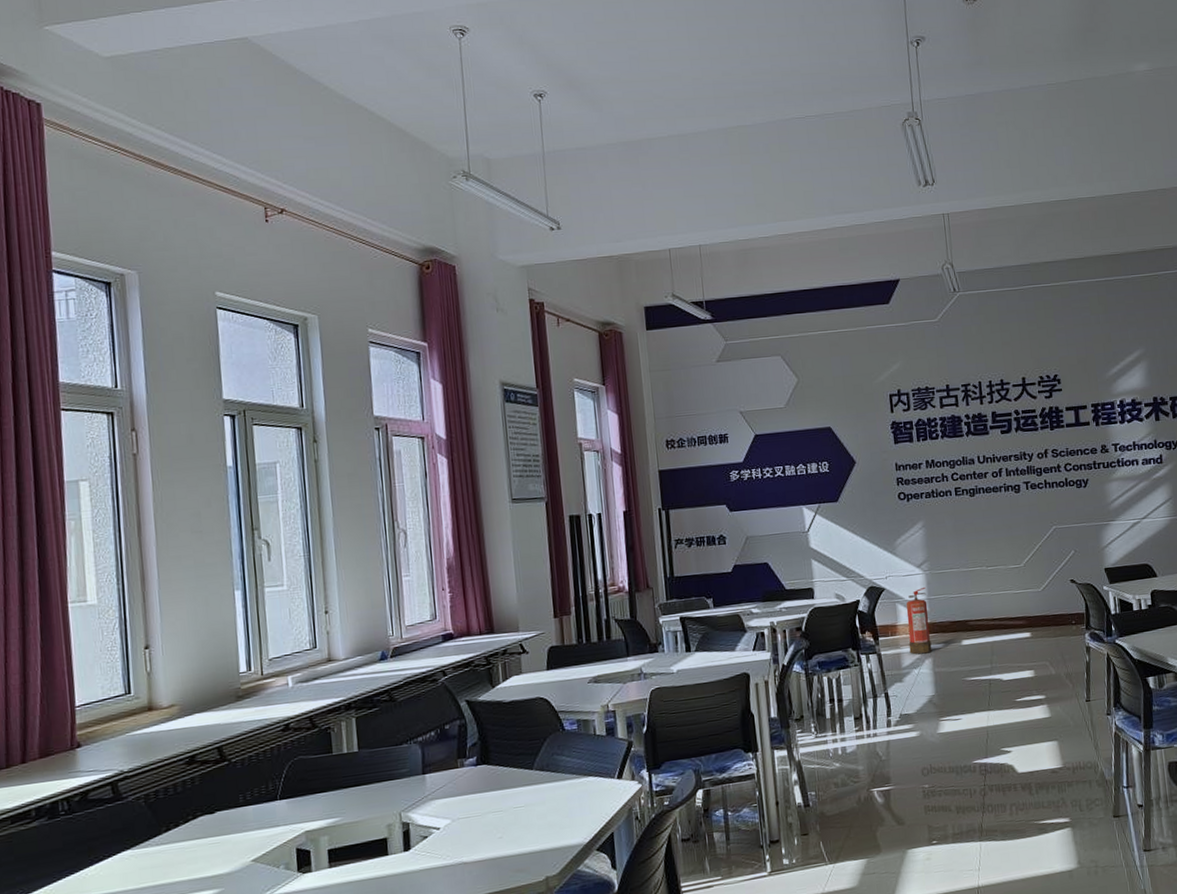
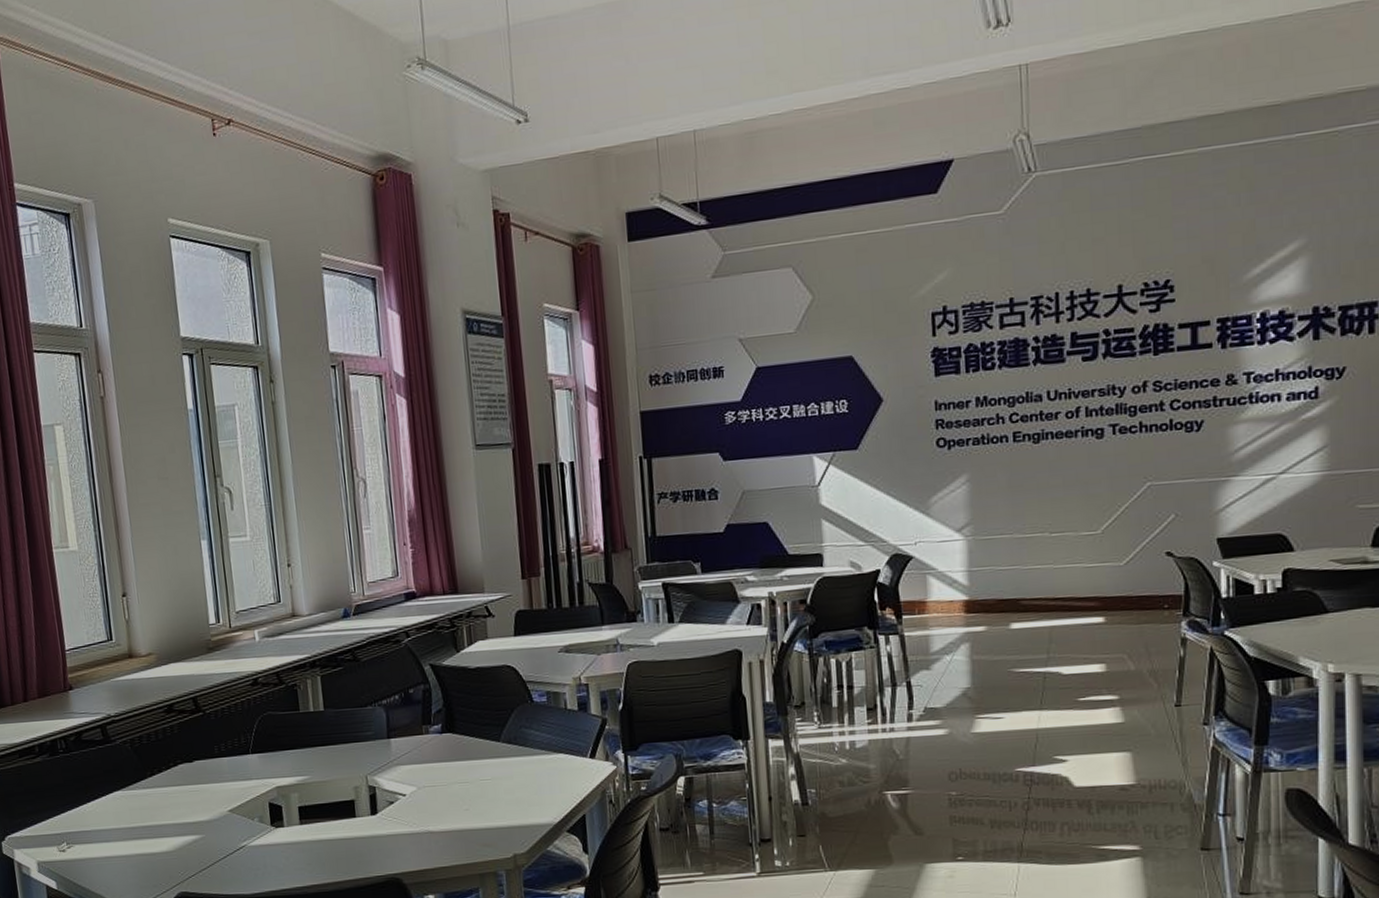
fire extinguisher: present [906,586,932,655] -> none [939,556,971,638]

